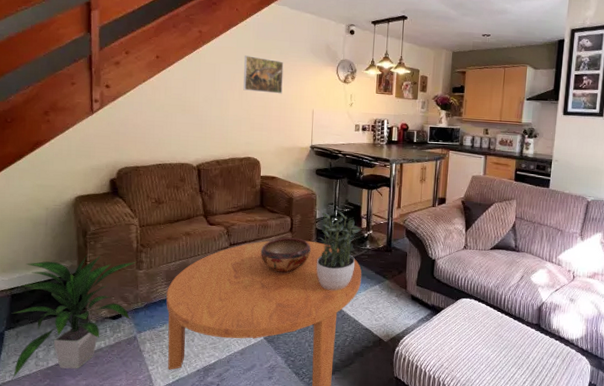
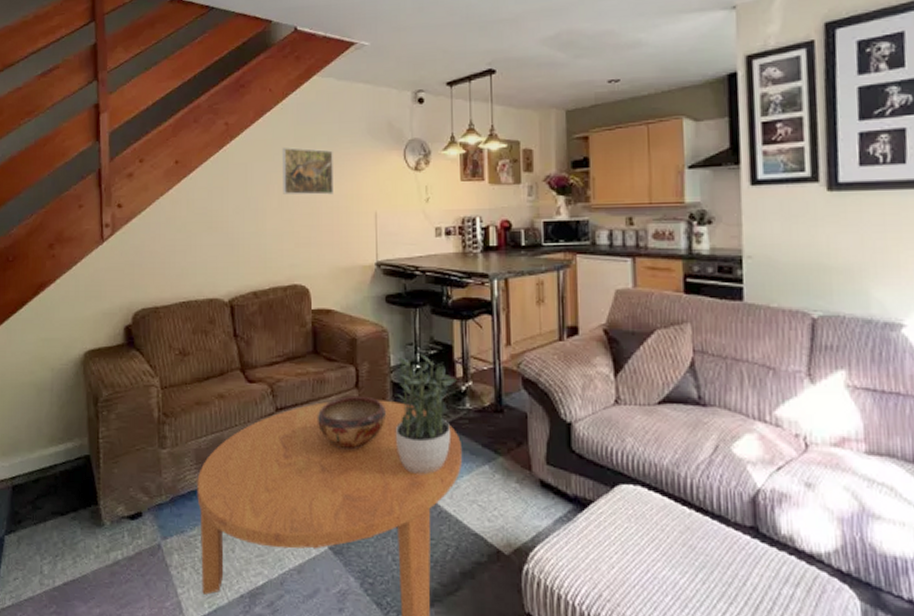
indoor plant: present [13,255,137,378] -> none [14,429,159,601]

